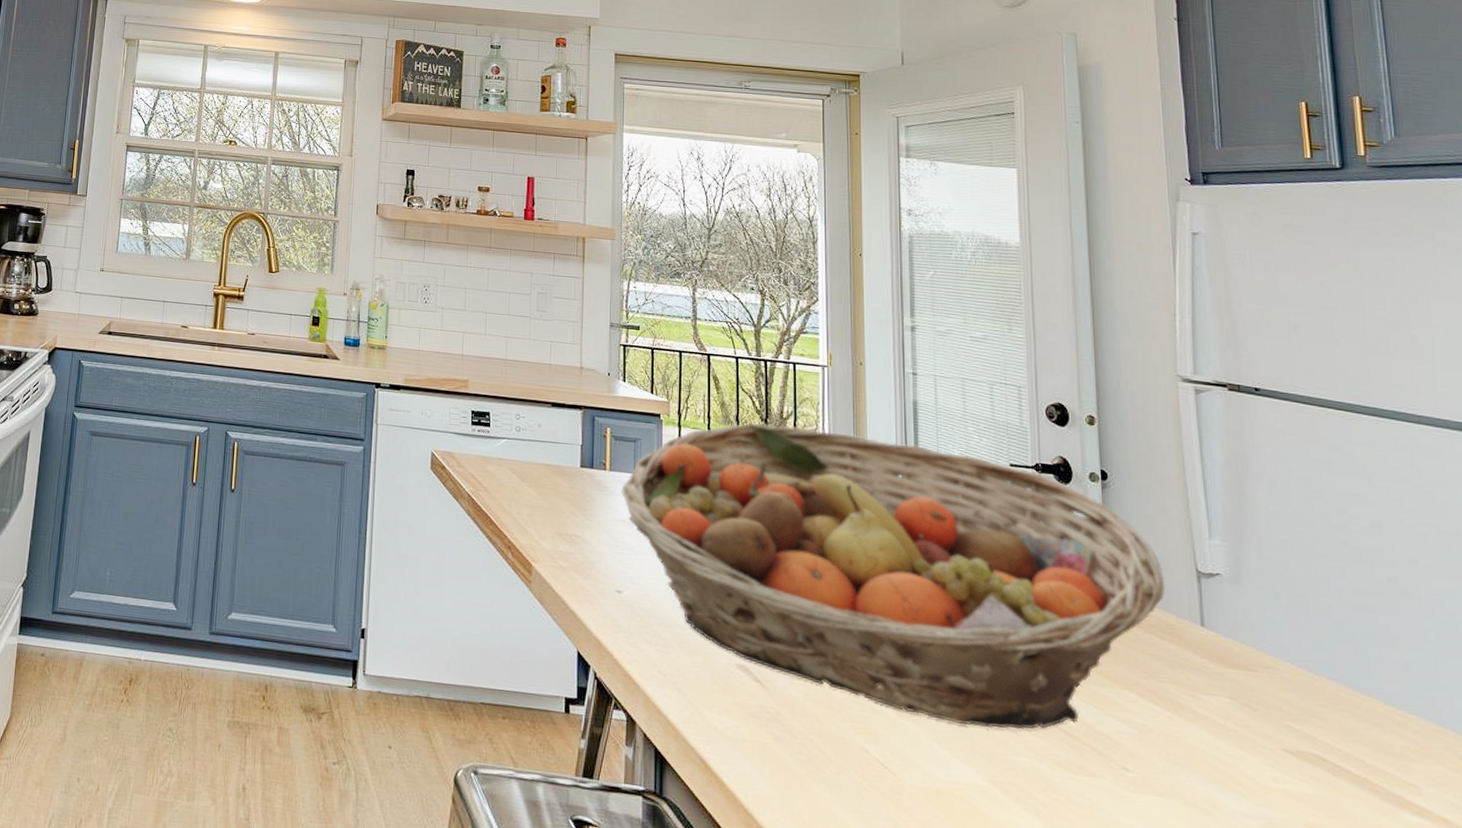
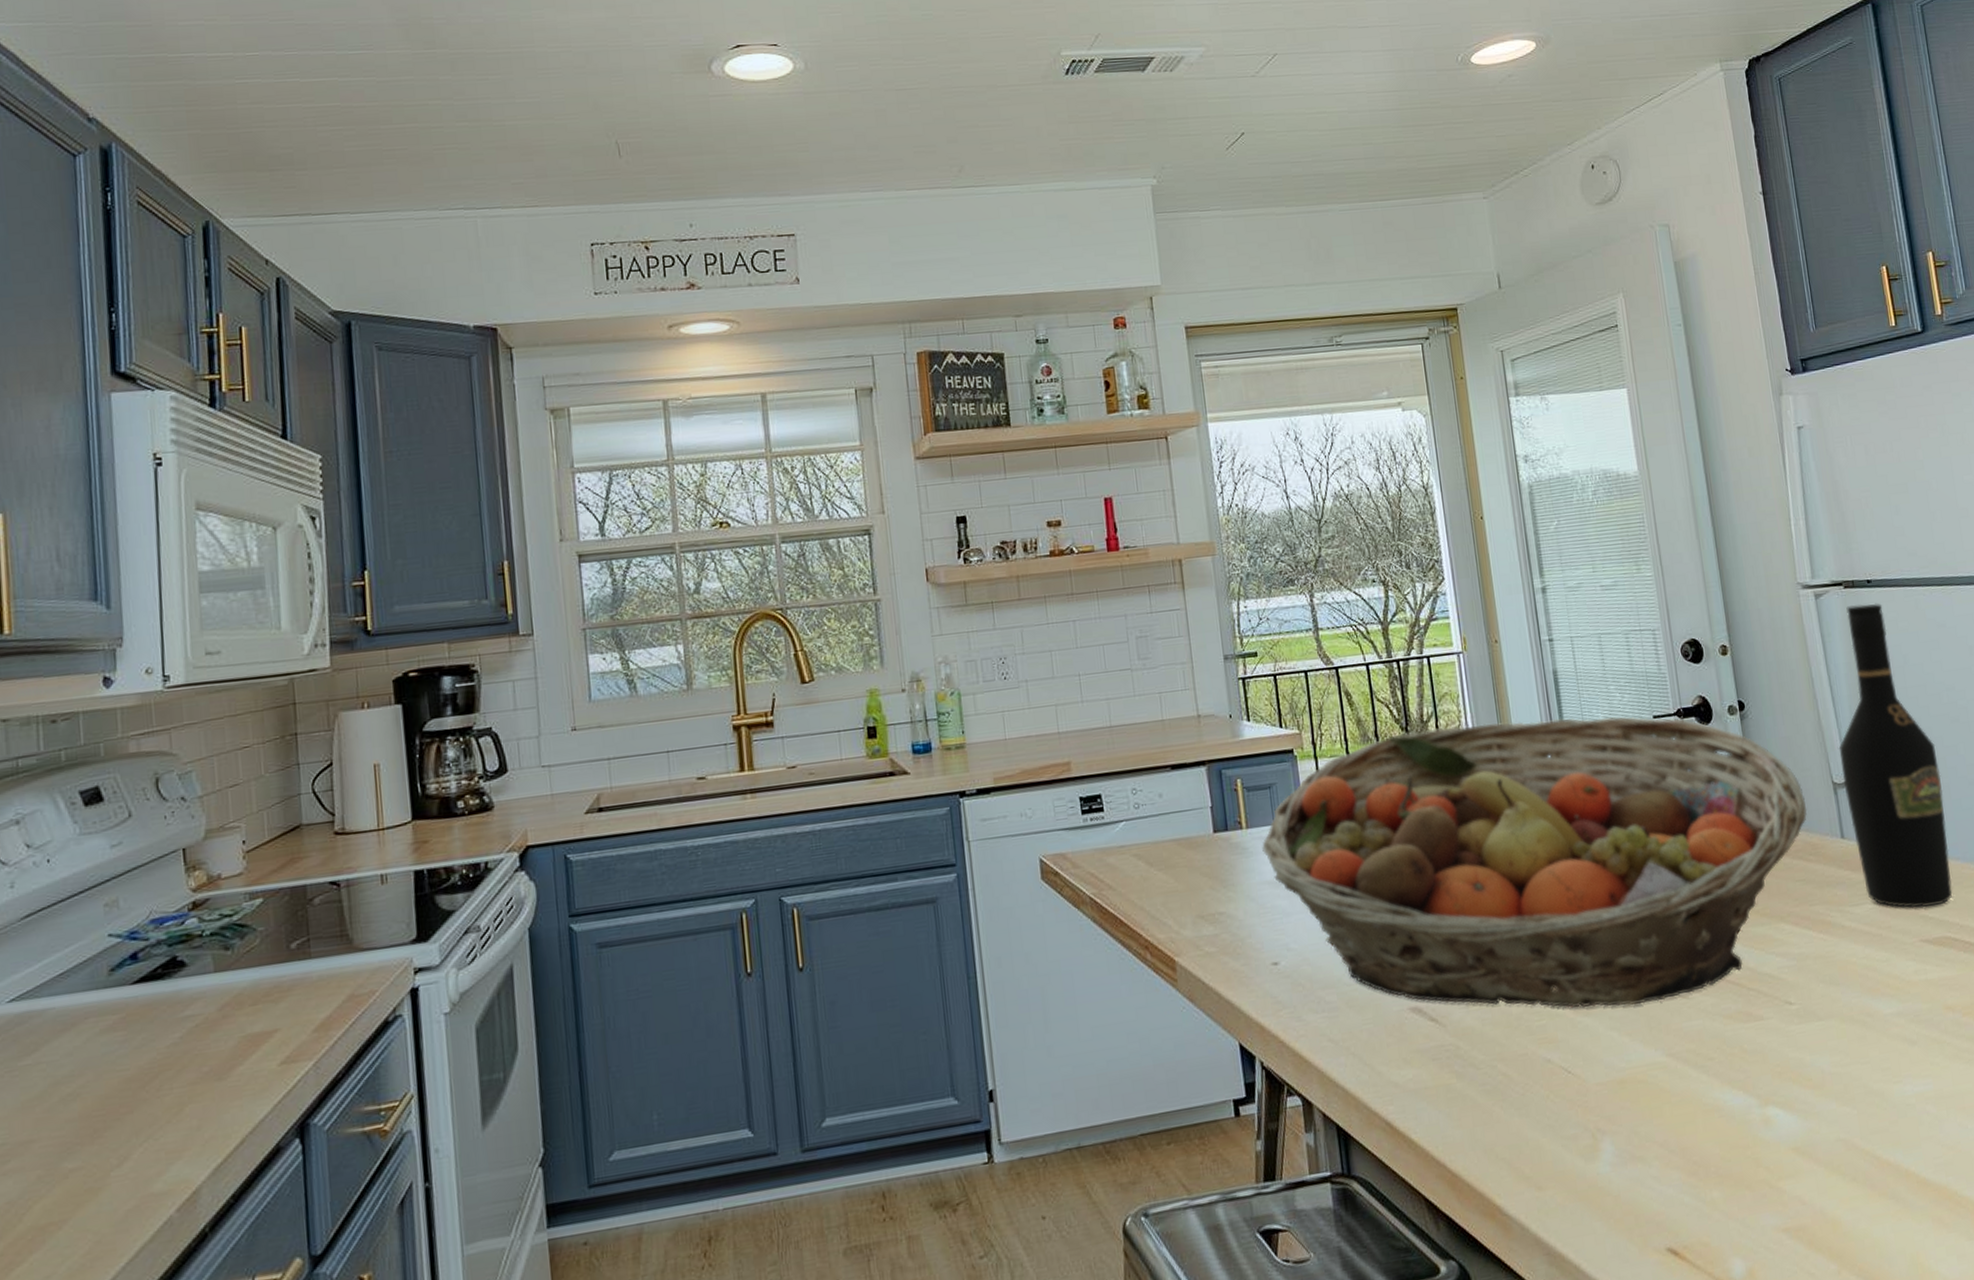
wine bottle: none [1207,408,1325,720] -> present [1838,603,1953,909]

